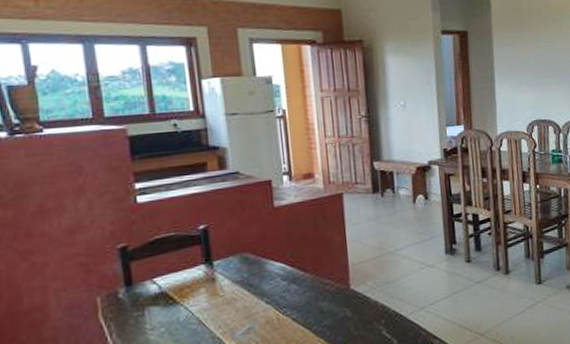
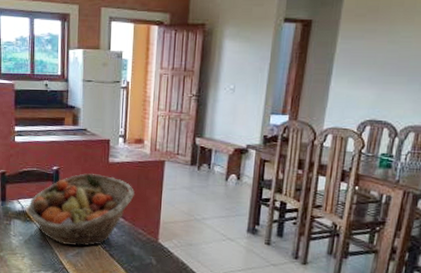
fruit basket: none [167,223,312,323] -> present [27,173,134,246]

